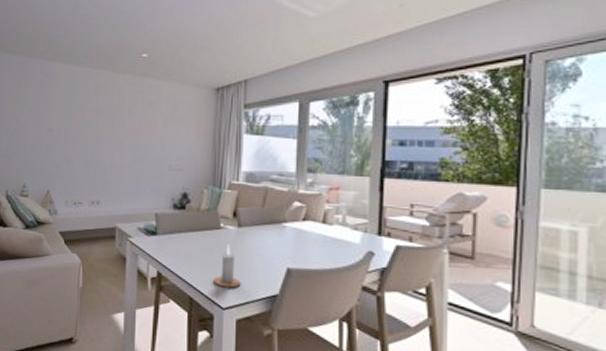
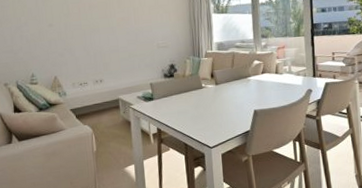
candle: present [213,244,241,288] -> none [201,99,222,132]

